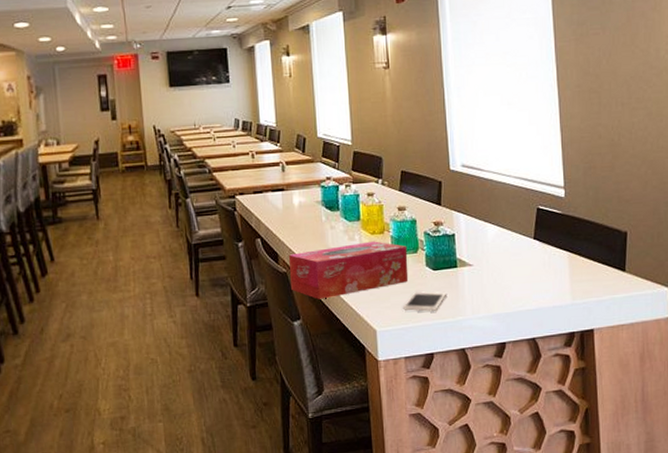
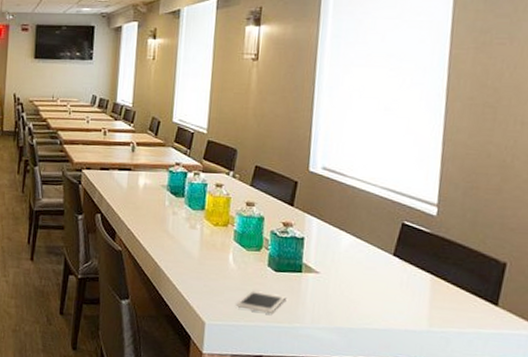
tissue box: present [288,241,409,300] -> none [124,232,250,283]

